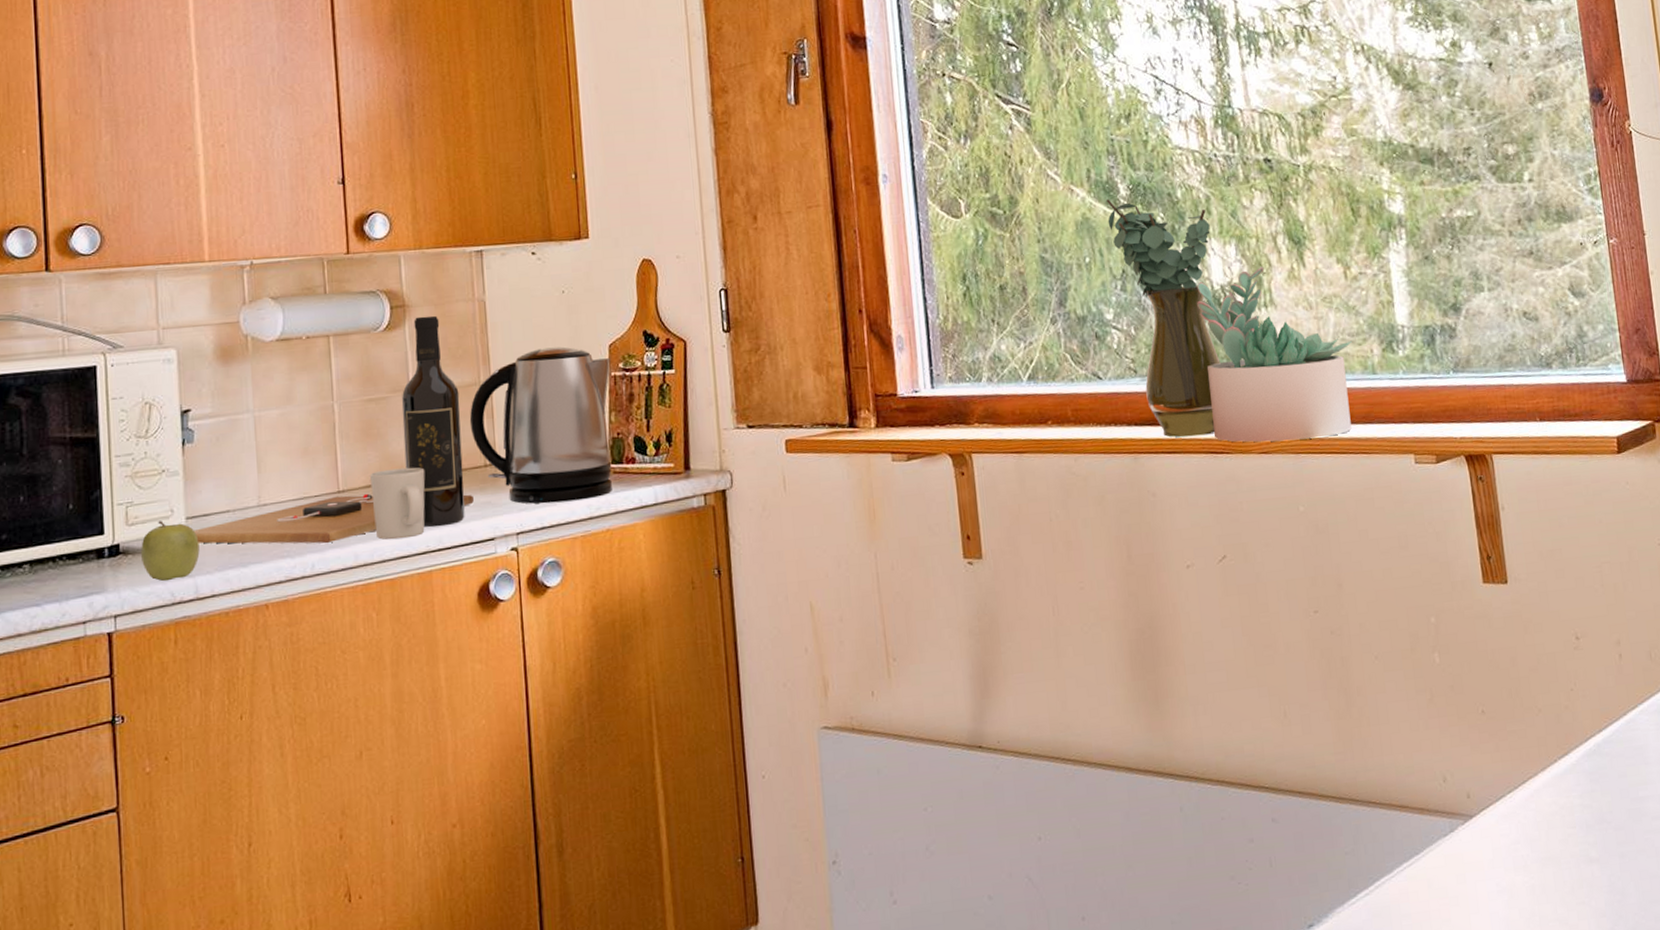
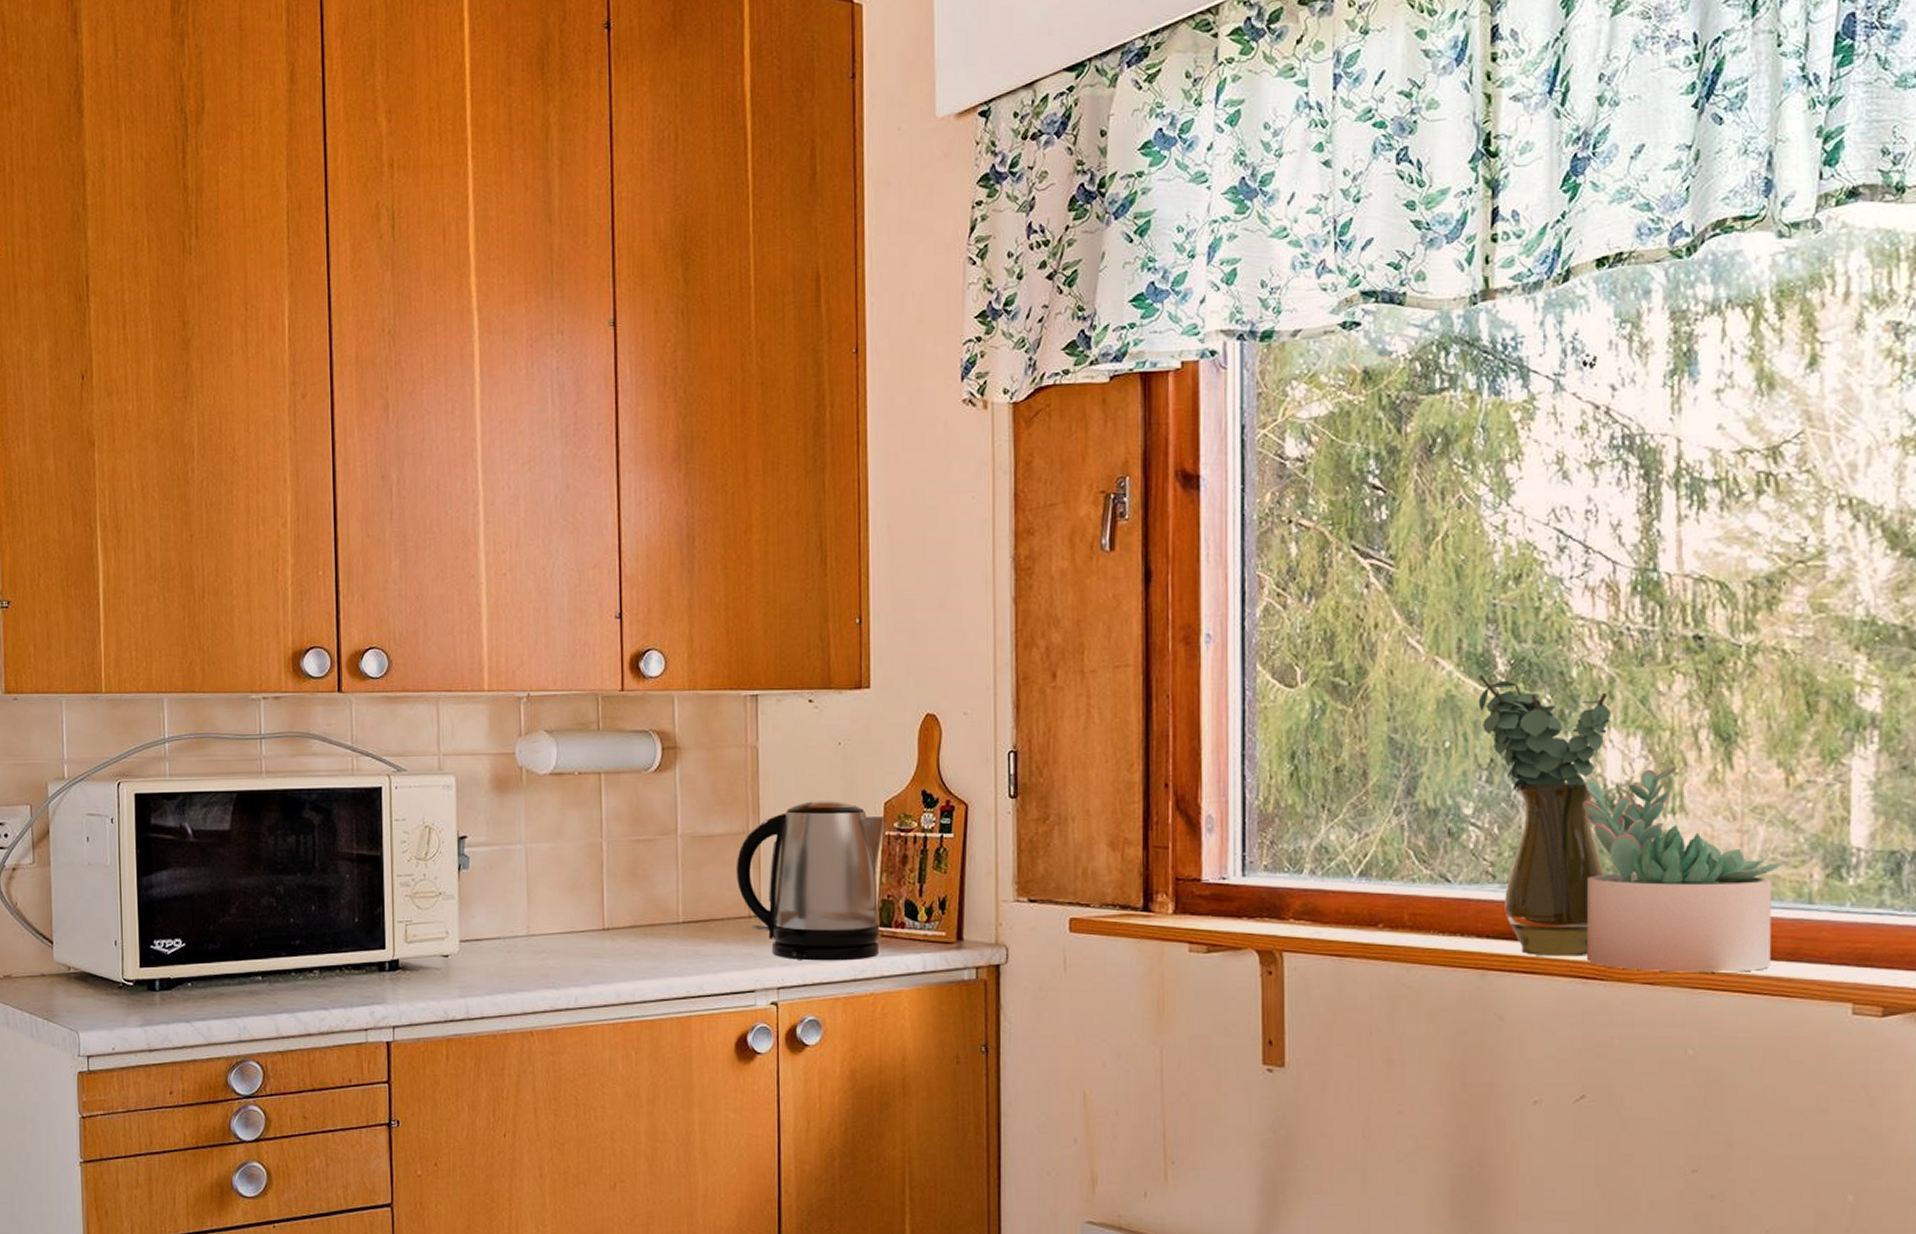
fruit: present [141,521,200,582] -> none [418,941,471,999]
cutting board: present [194,493,474,544] -> none [467,933,736,979]
mug: present [370,467,426,540] -> none [635,911,689,982]
wine bottle: present [401,315,465,528] -> none [668,759,727,974]

